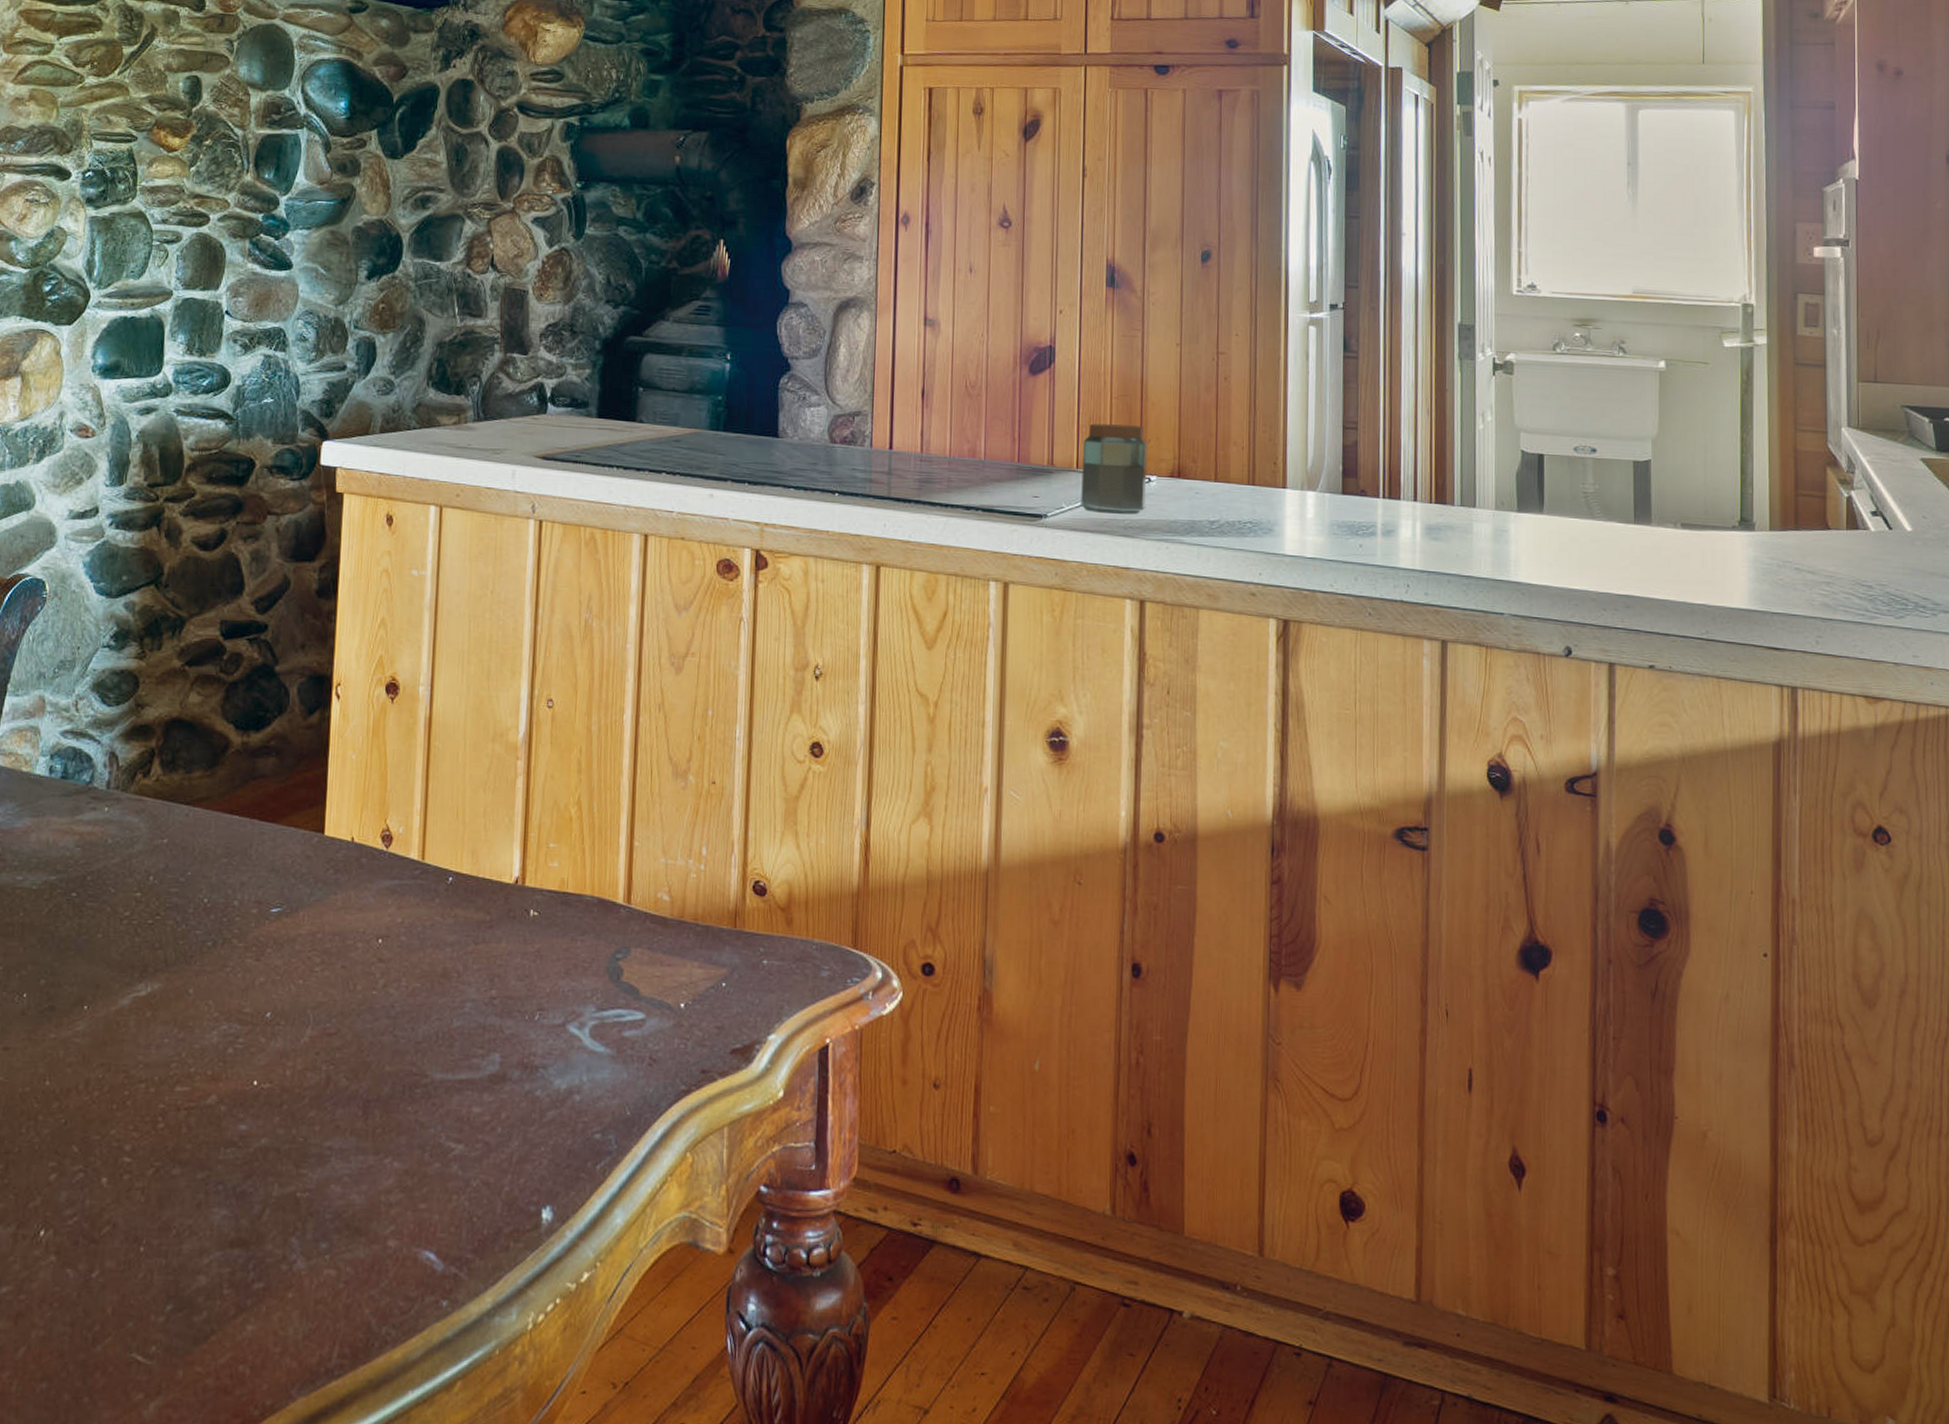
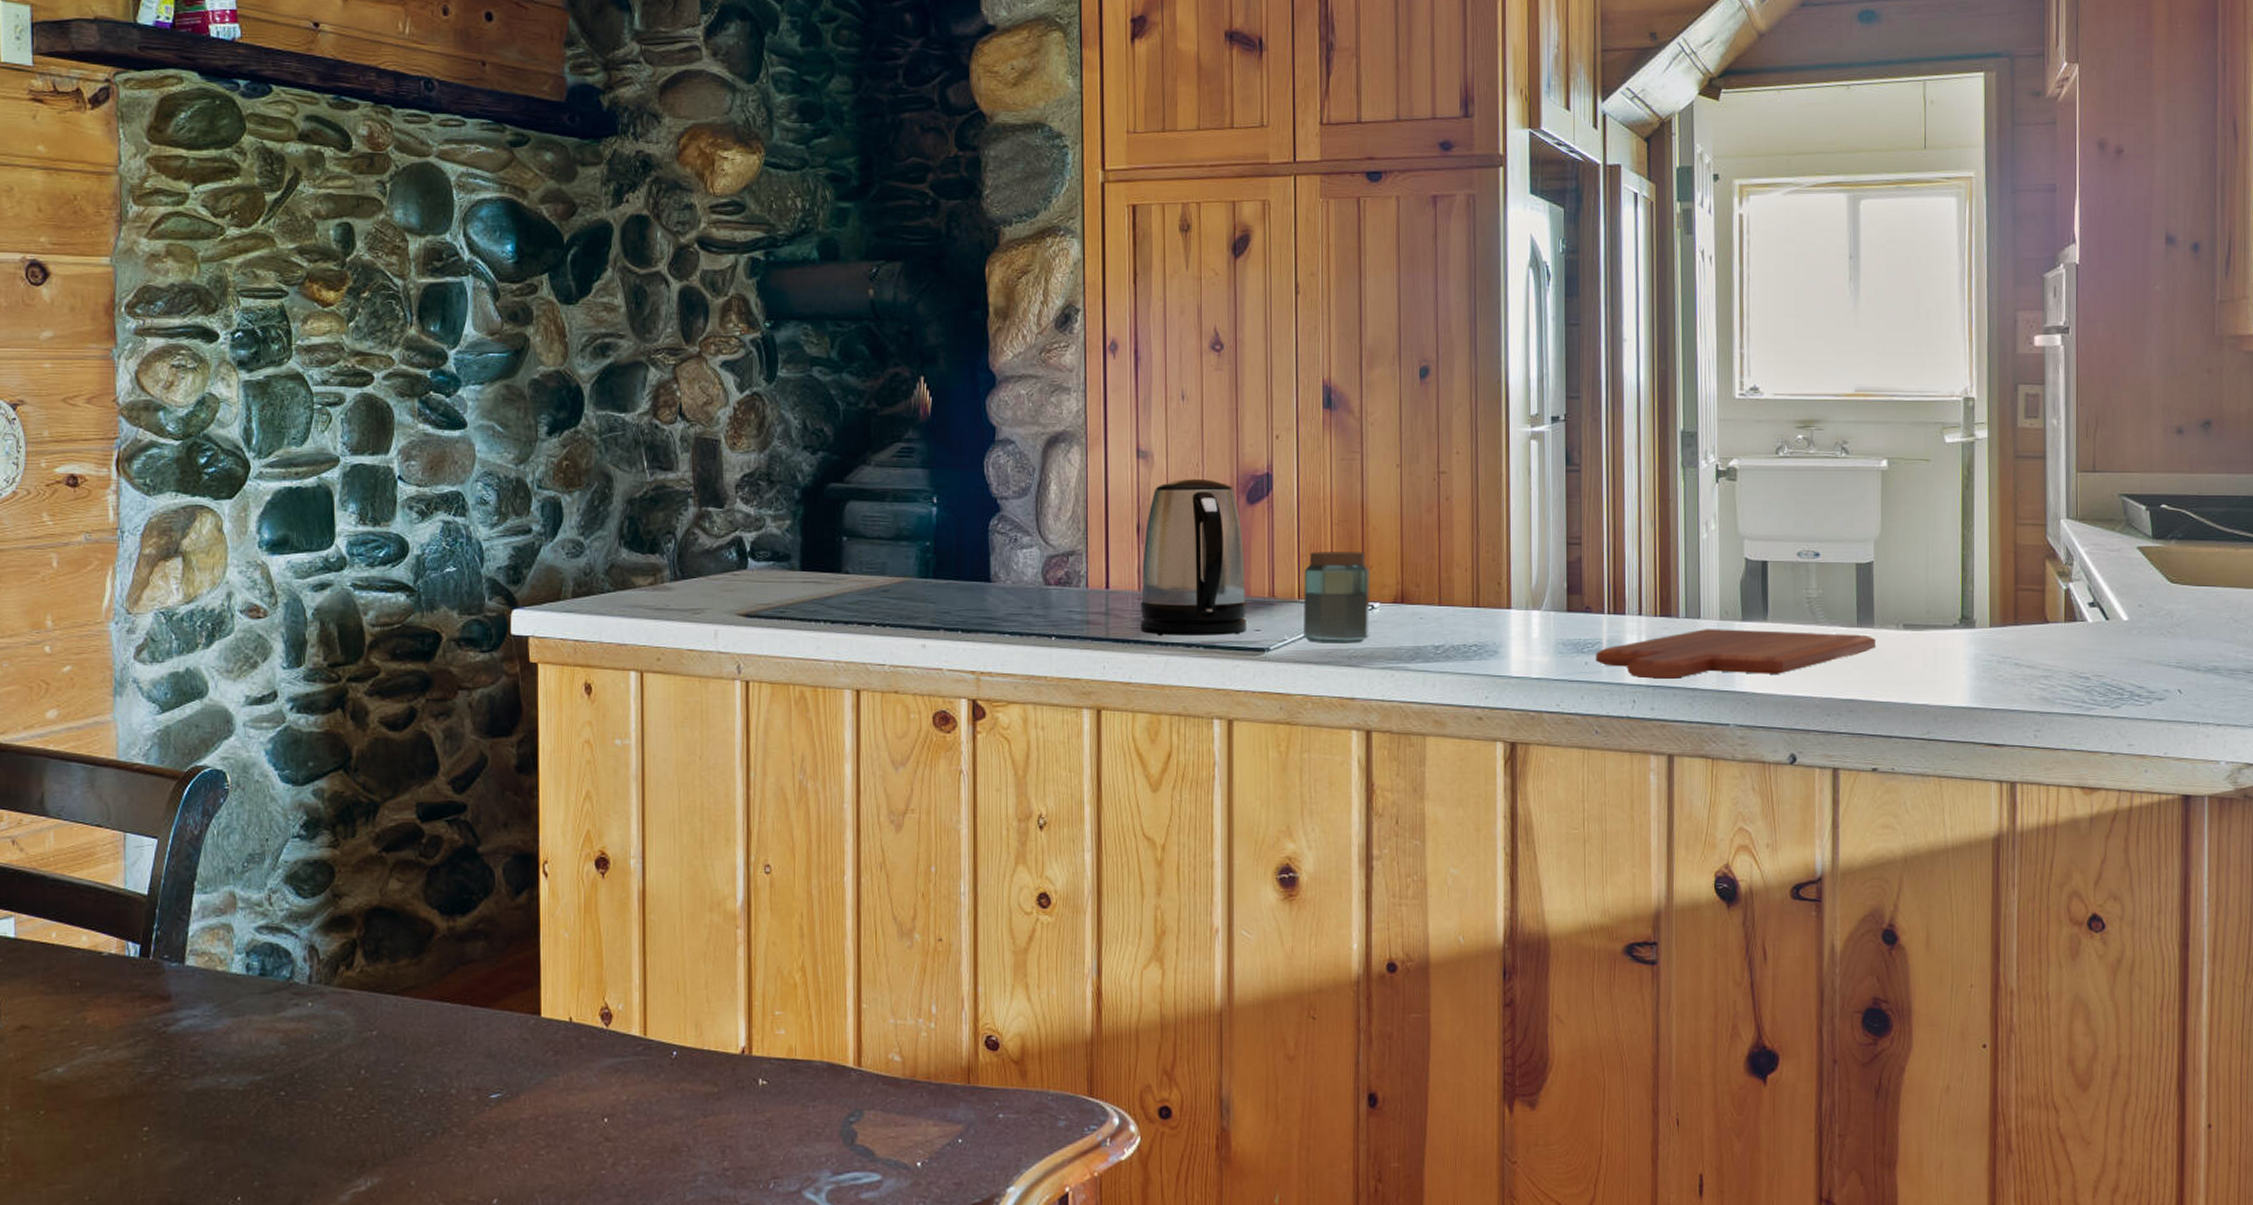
kettle: none [921,347,1027,501] -> present [1140,478,1248,637]
cutting board: none [1370,518,1653,566] -> present [1596,629,1876,679]

